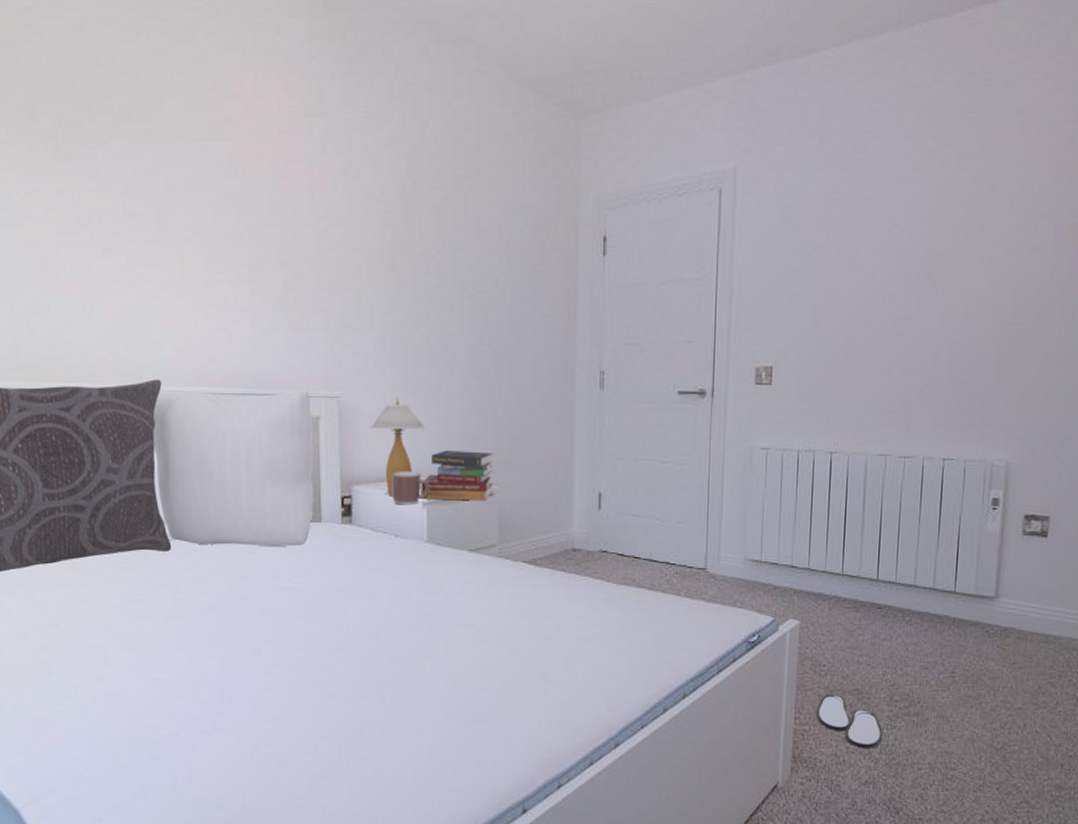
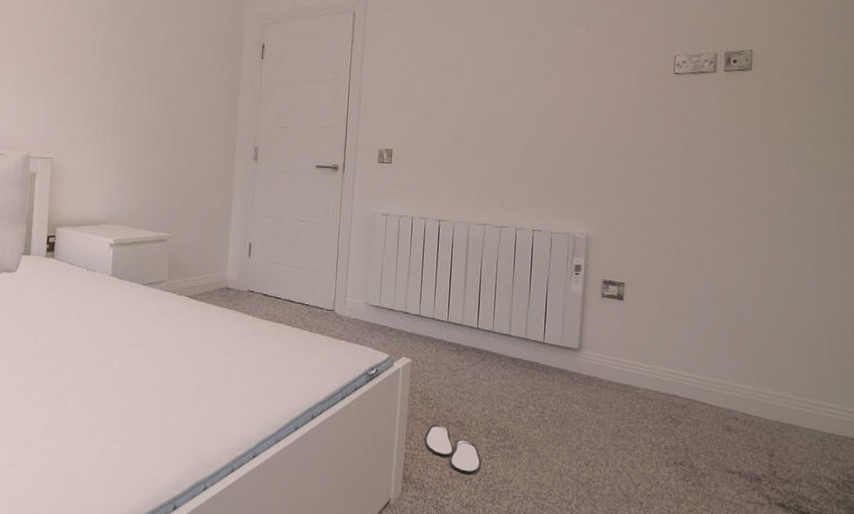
table lamp: present [369,396,426,495] -> none [73,160,117,237]
mug: present [392,471,429,505] -> none [86,218,116,246]
books: present [421,450,493,501] -> none [109,203,168,246]

